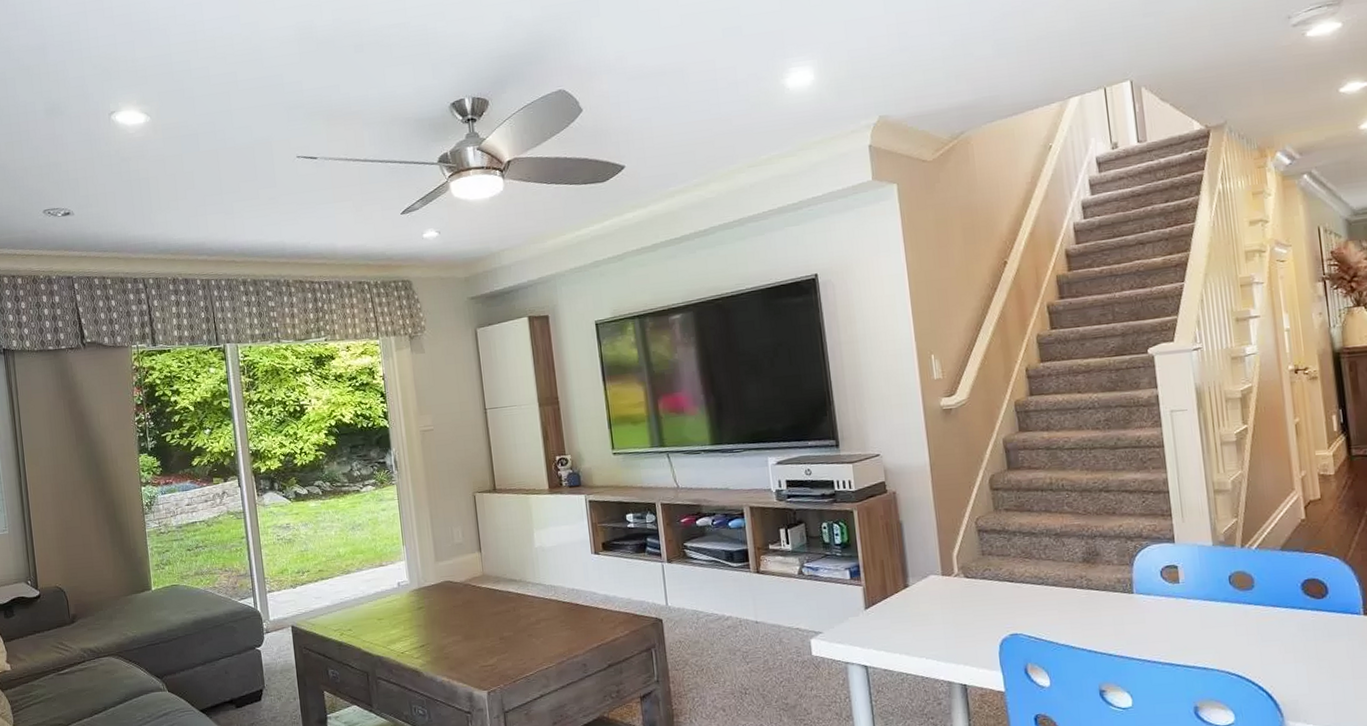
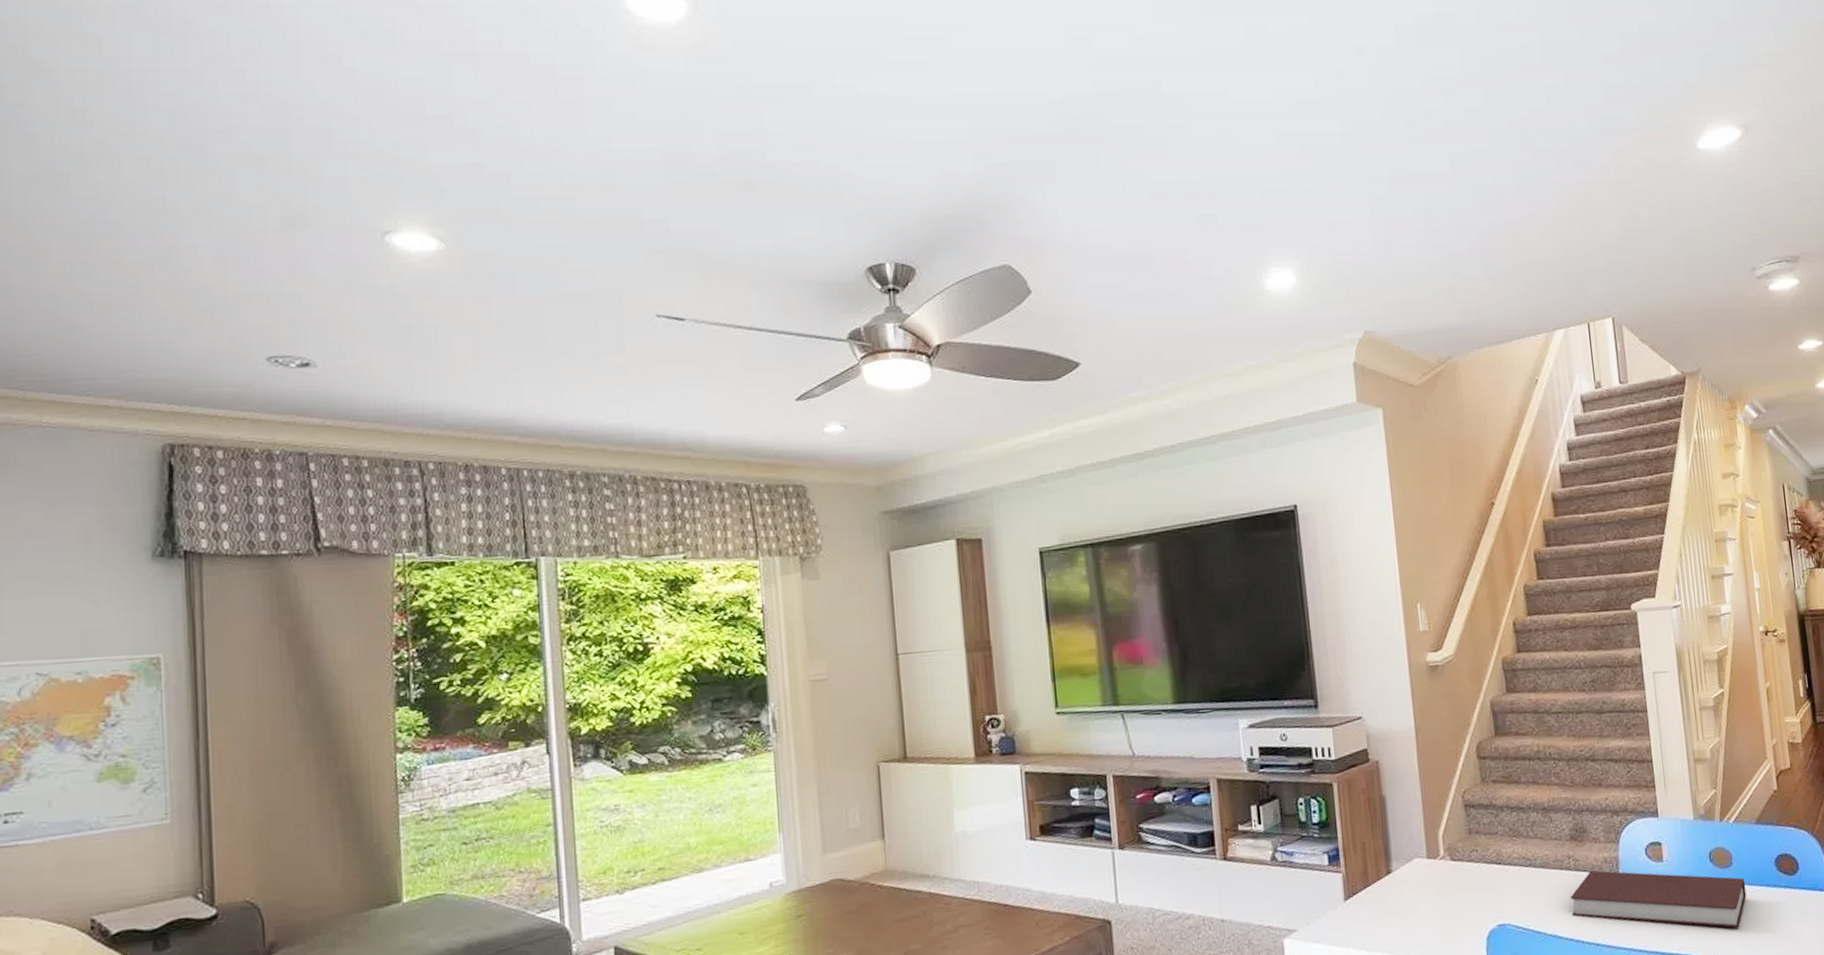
notebook: none [1082,589,1269,646] -> present [1570,870,1747,928]

